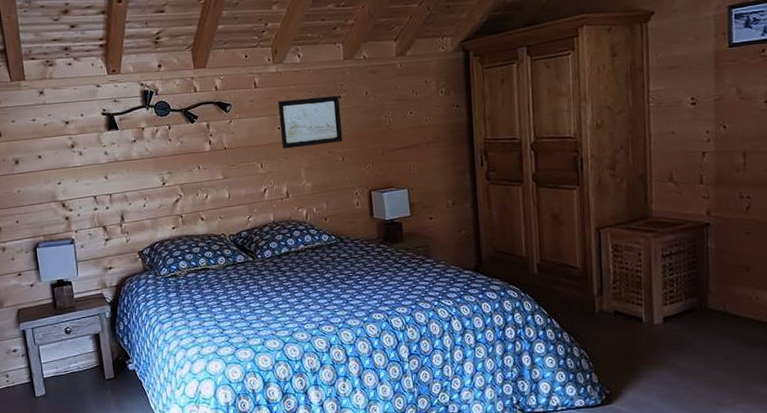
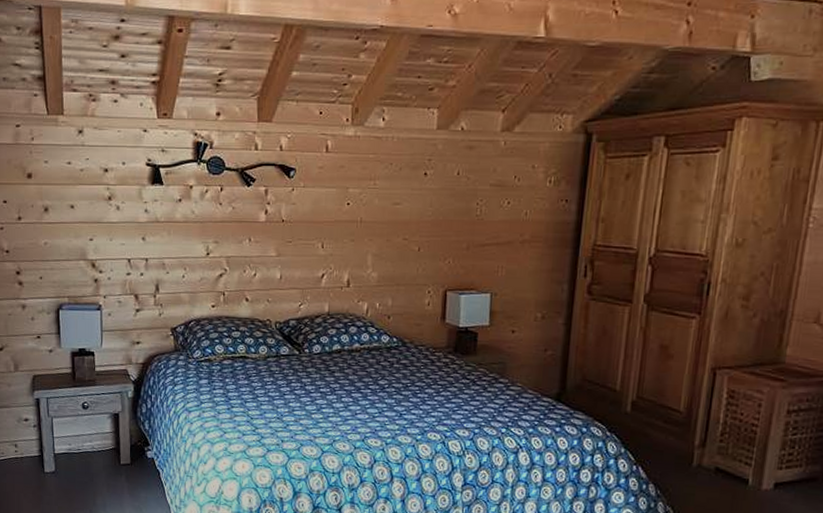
wall art: present [278,95,343,149] -> none [349,171,425,230]

